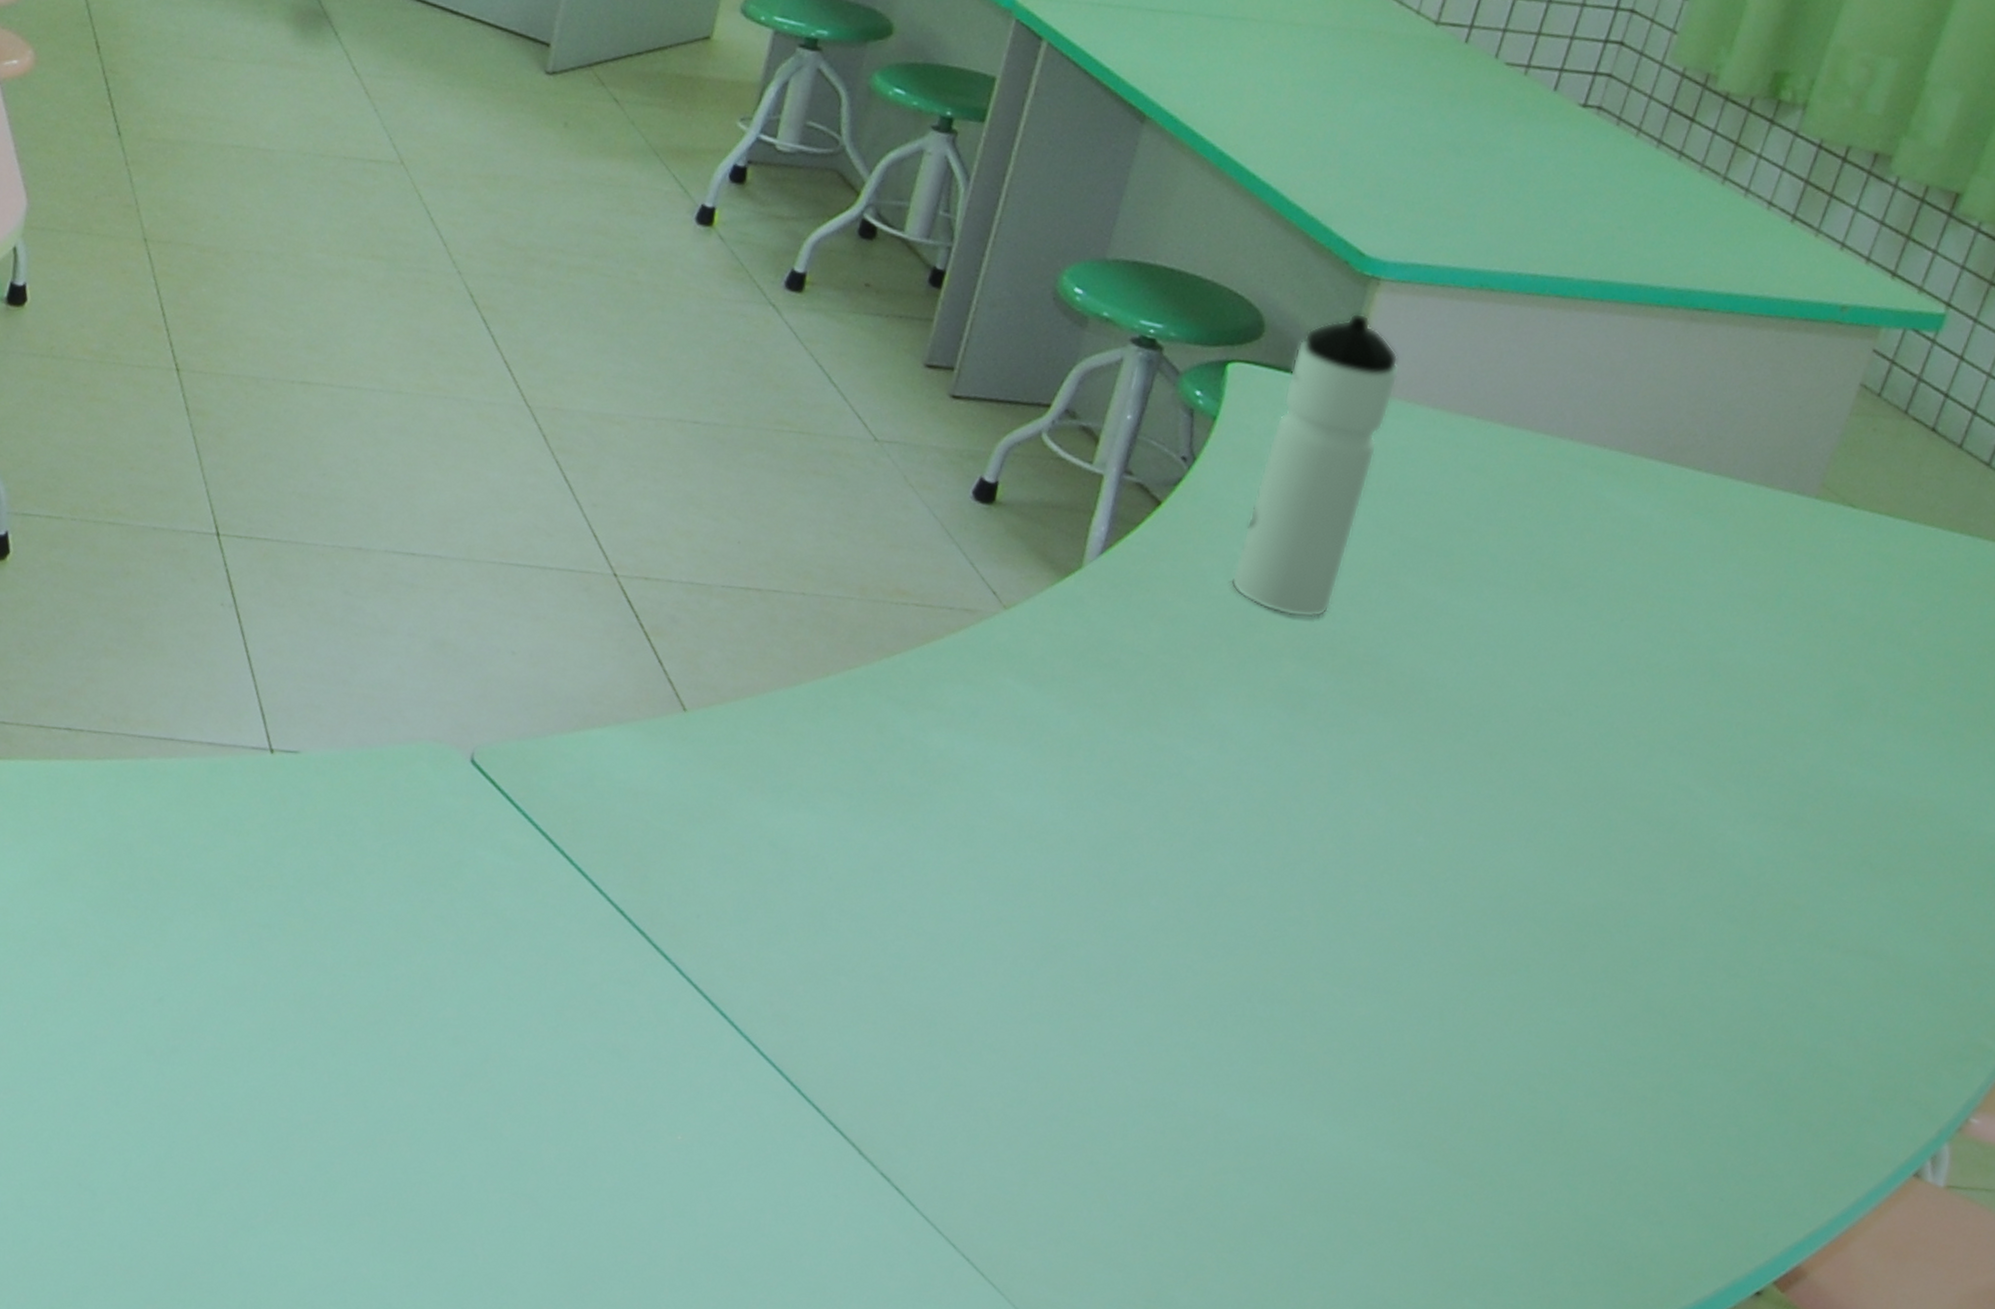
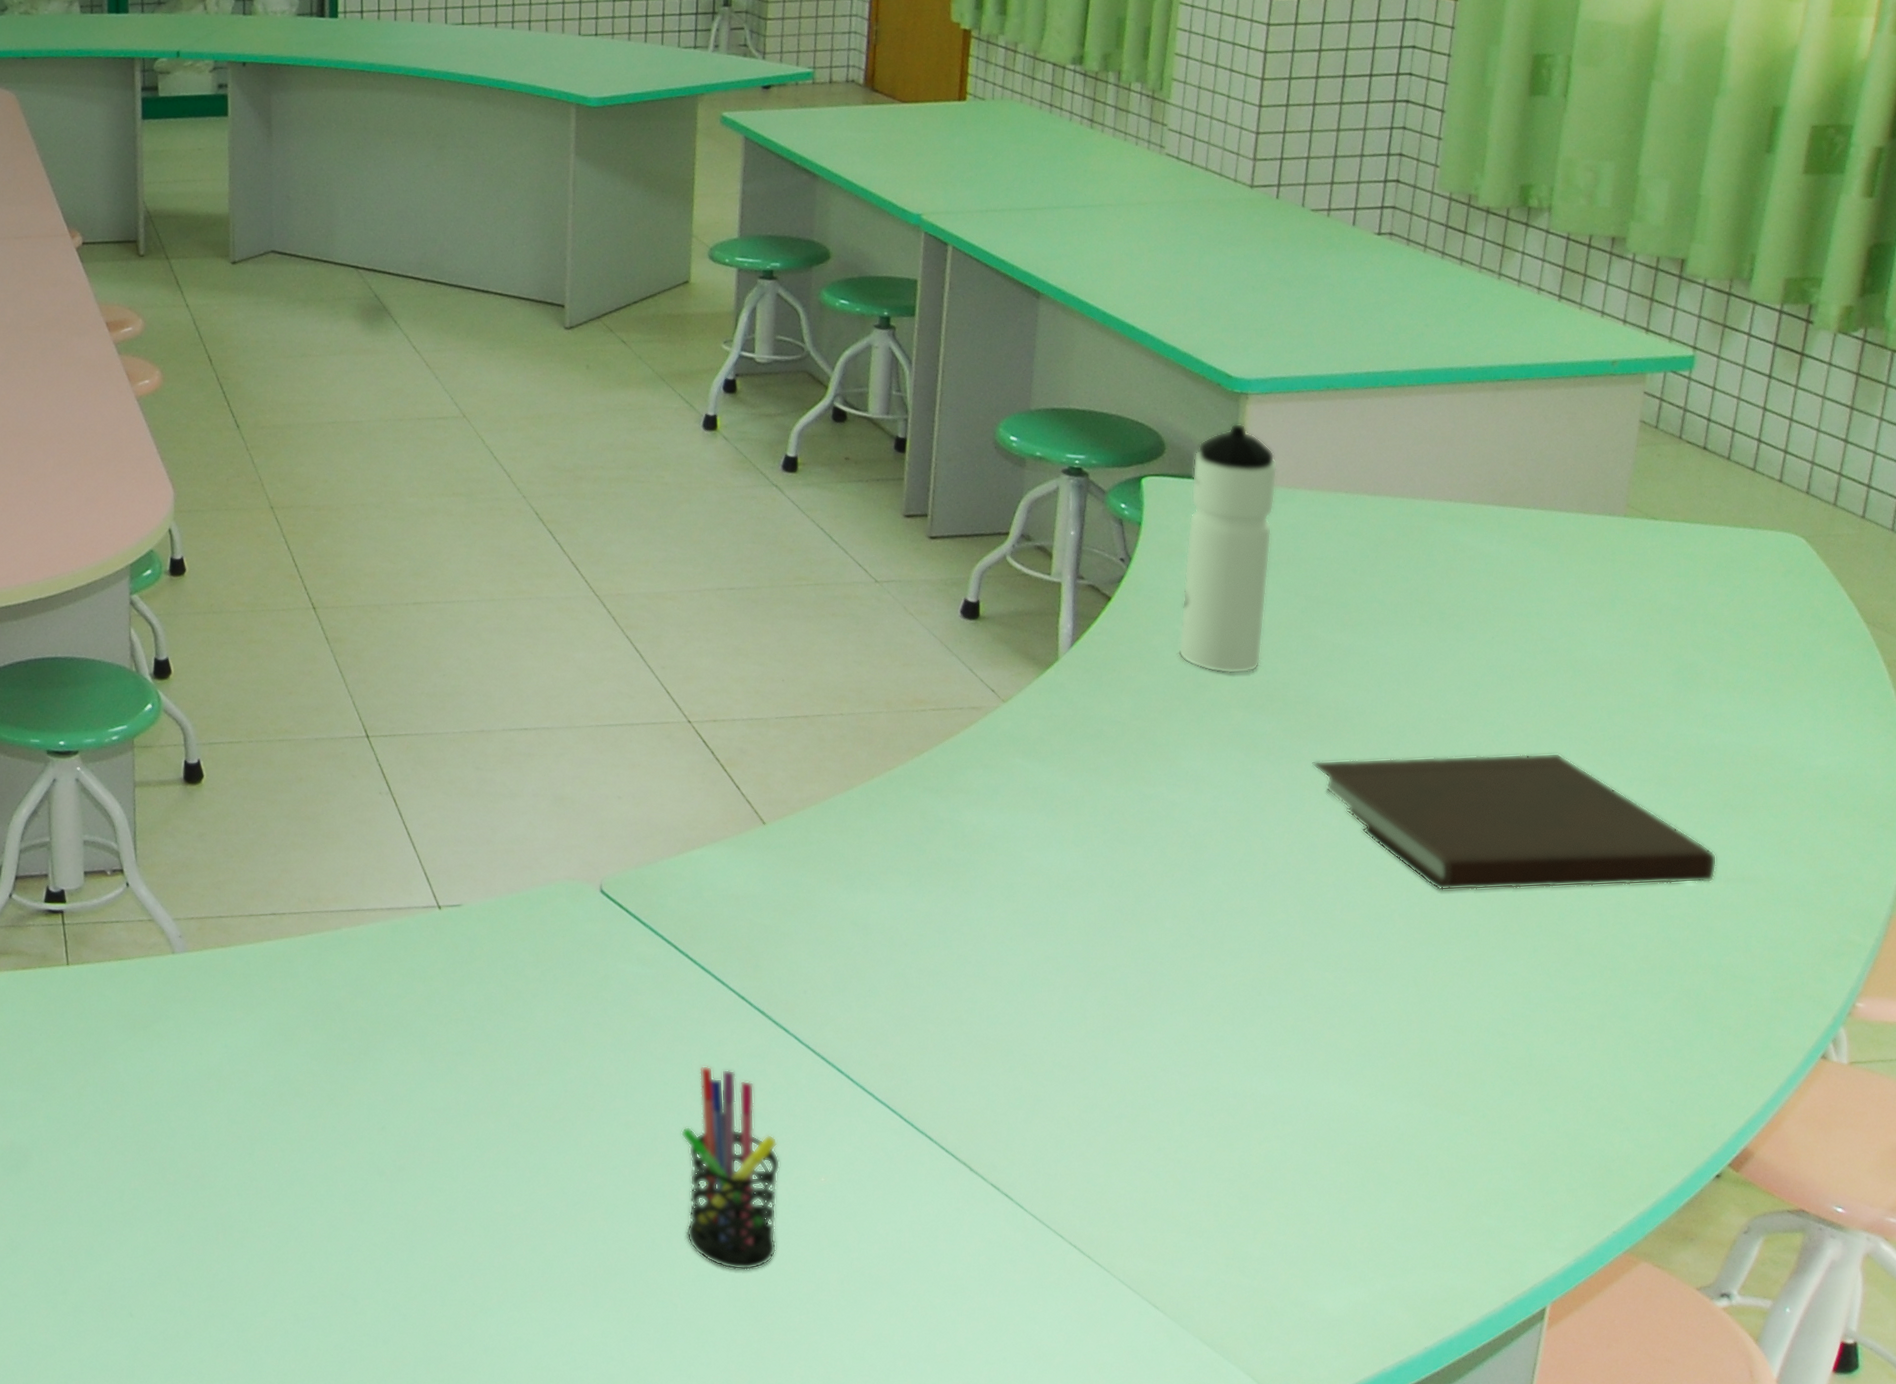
pen holder: none [503,984,633,1229] -> present [680,1065,781,1271]
notebook: none [1367,735,1840,951] -> present [1311,753,1717,891]

